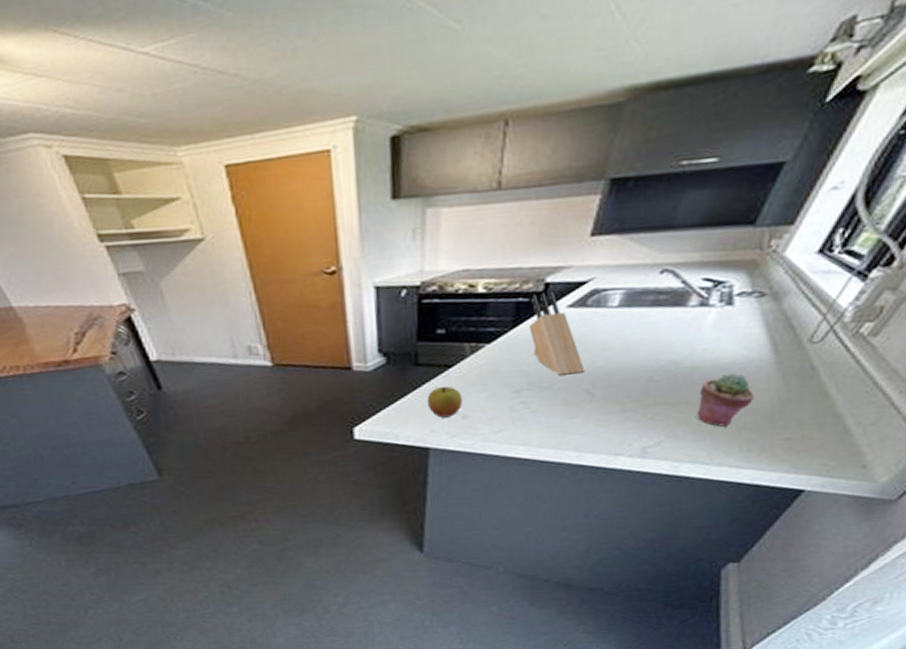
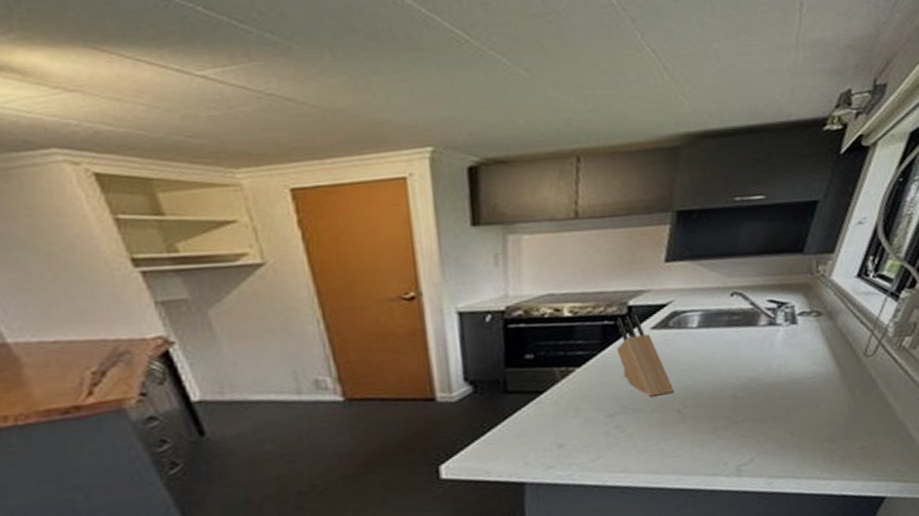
apple: present [427,386,462,418] -> none [519,413,557,449]
potted succulent: present [696,373,755,427] -> none [781,387,829,440]

